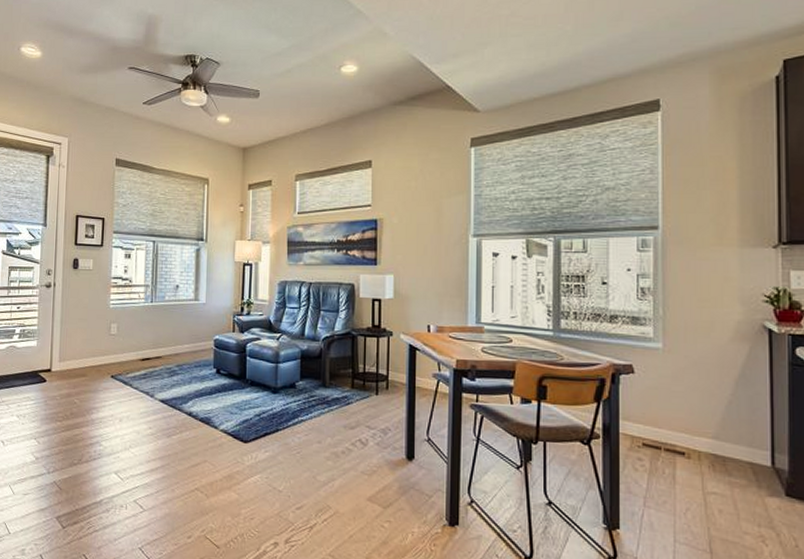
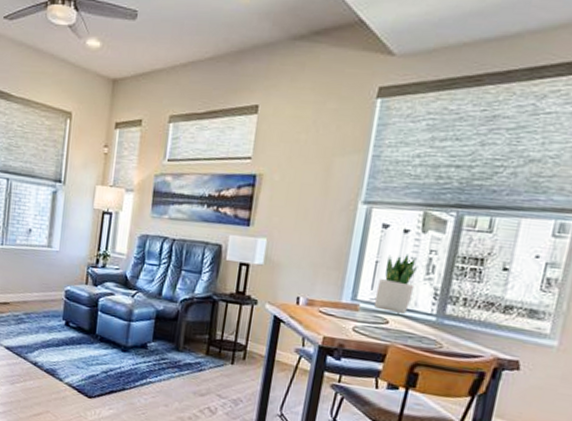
planter: none [496,277,529,333] -> present [373,254,418,315]

